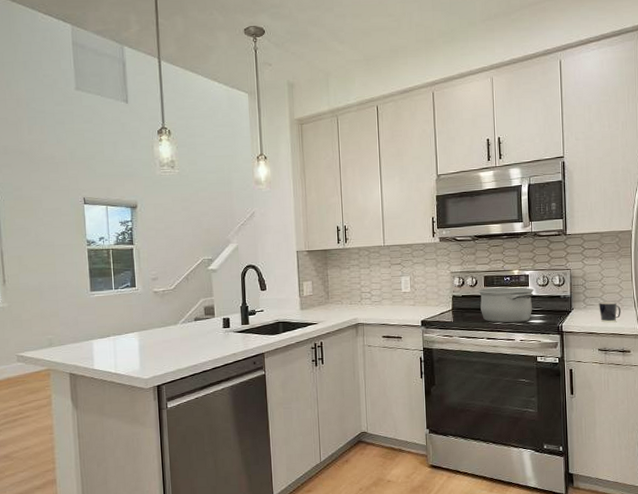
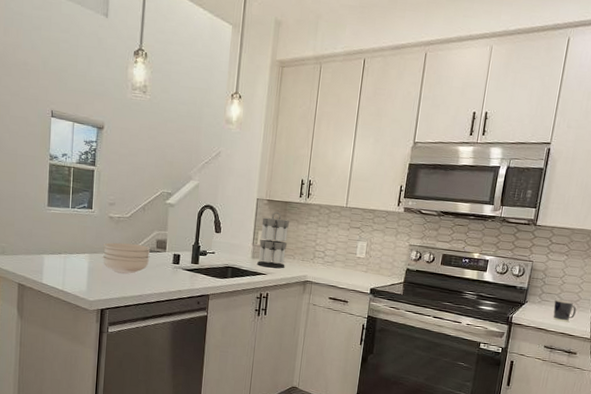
bowl: none [151,314,200,346] -> present [102,242,151,274]
spice rack: none [305,261,335,317] -> present [257,212,290,269]
cooking pot: present [478,287,535,323] -> none [432,266,492,307]

